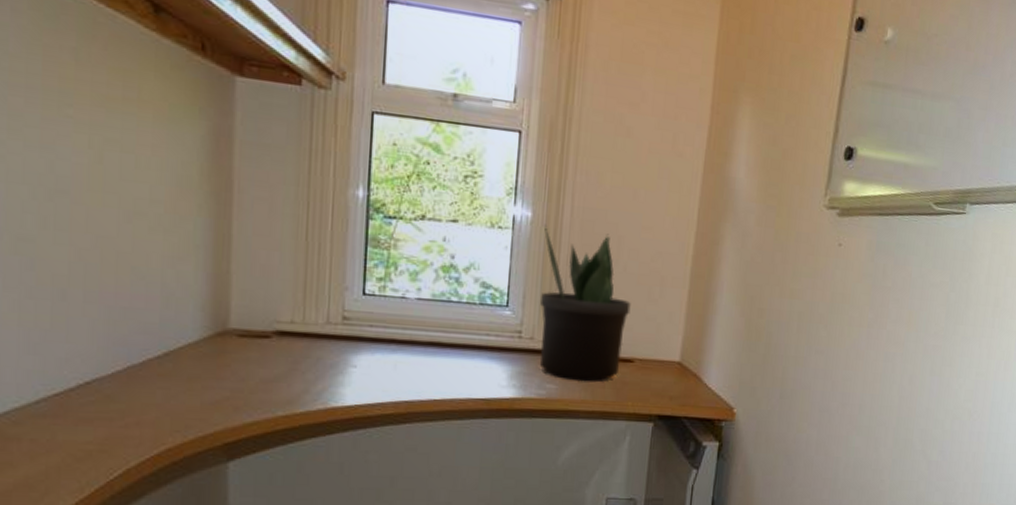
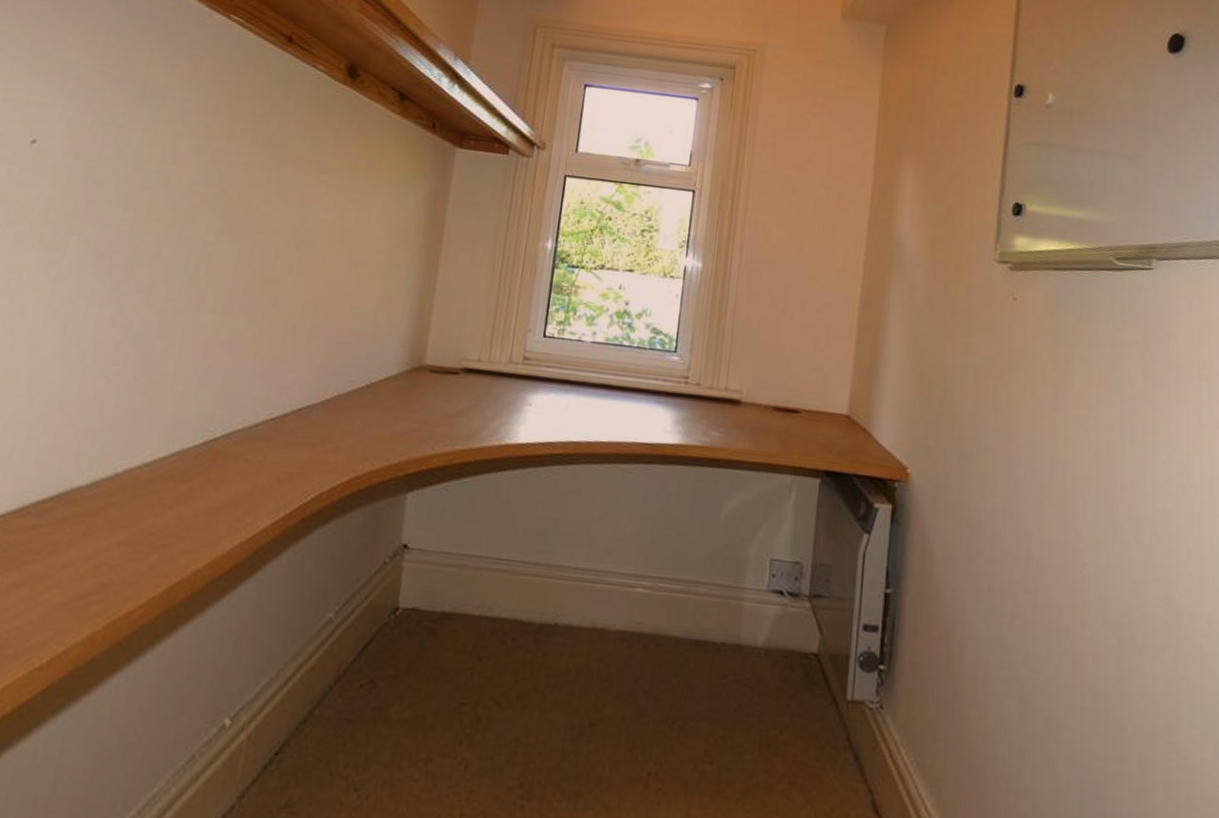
planter: present [540,225,631,382] -> none [705,276,797,431]

